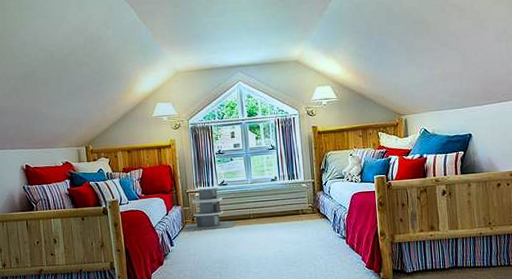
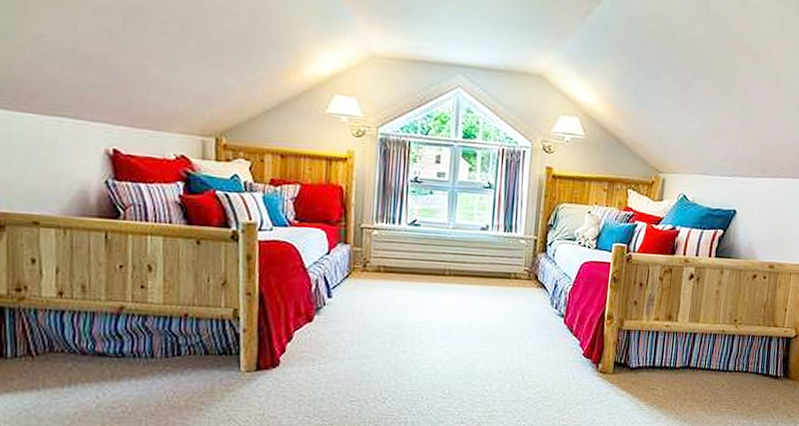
architectural model: present [180,188,235,232] -> none [344,225,423,284]

